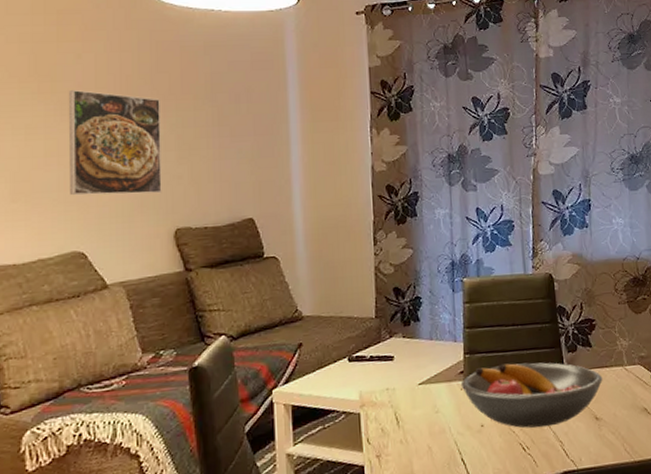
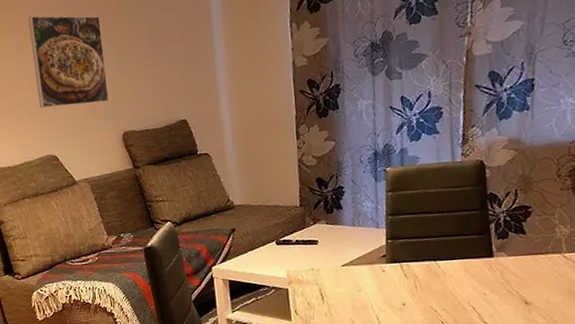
fruit bowl: present [460,362,603,428] -> none [382,248,536,309]

